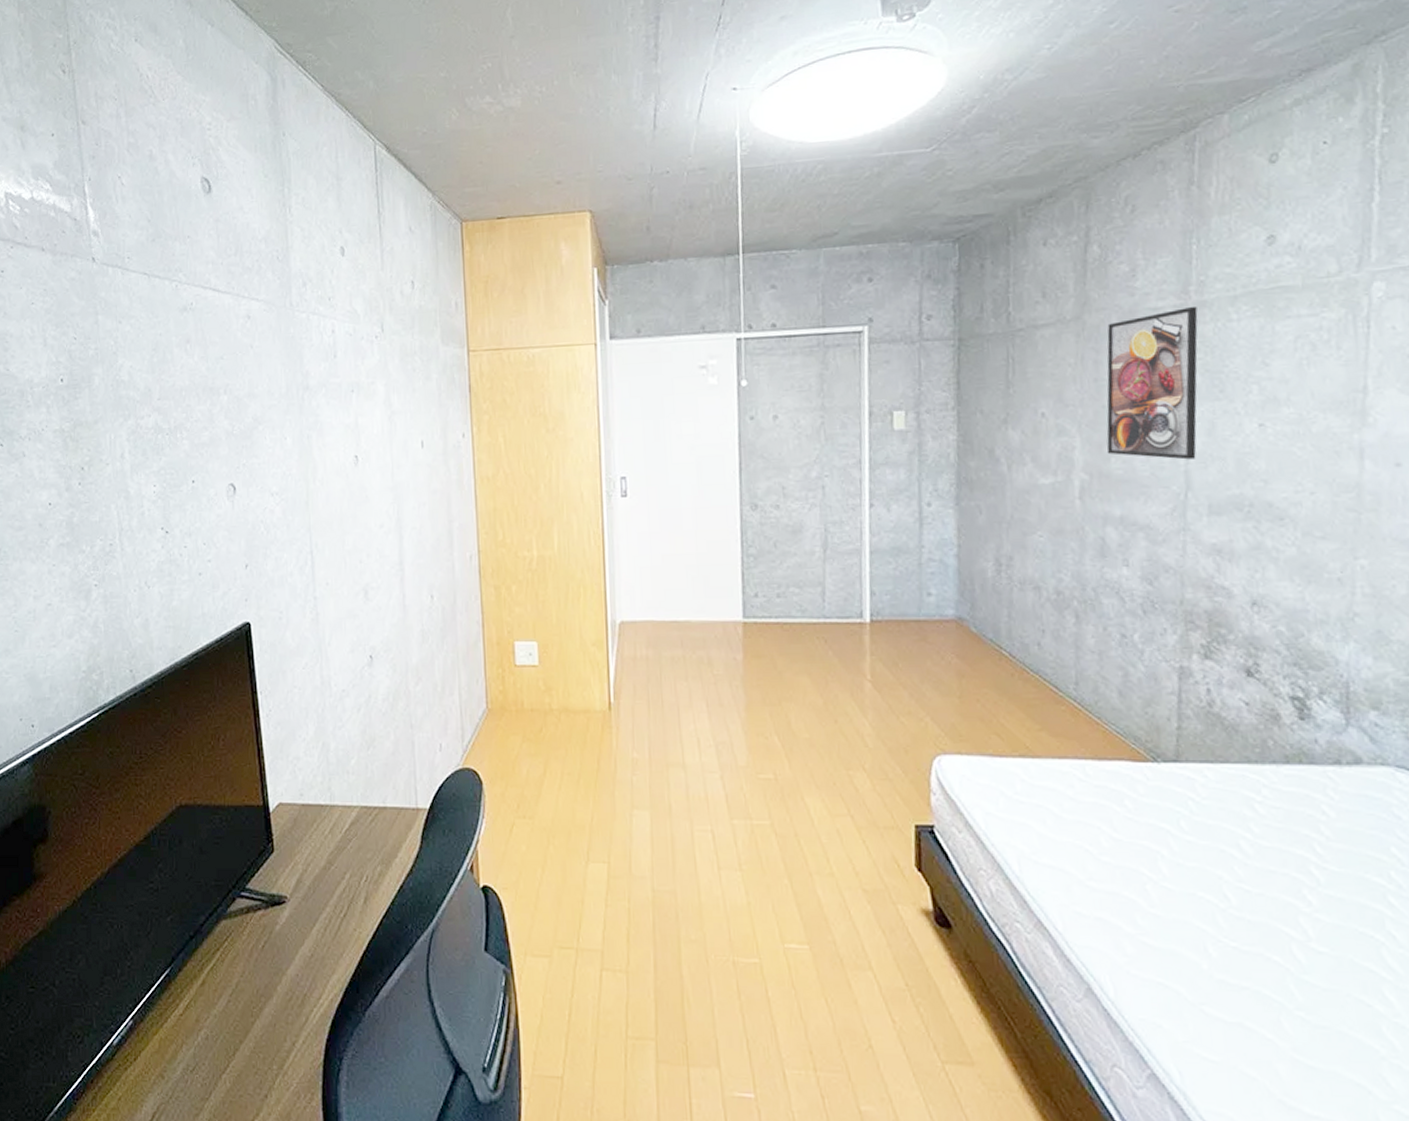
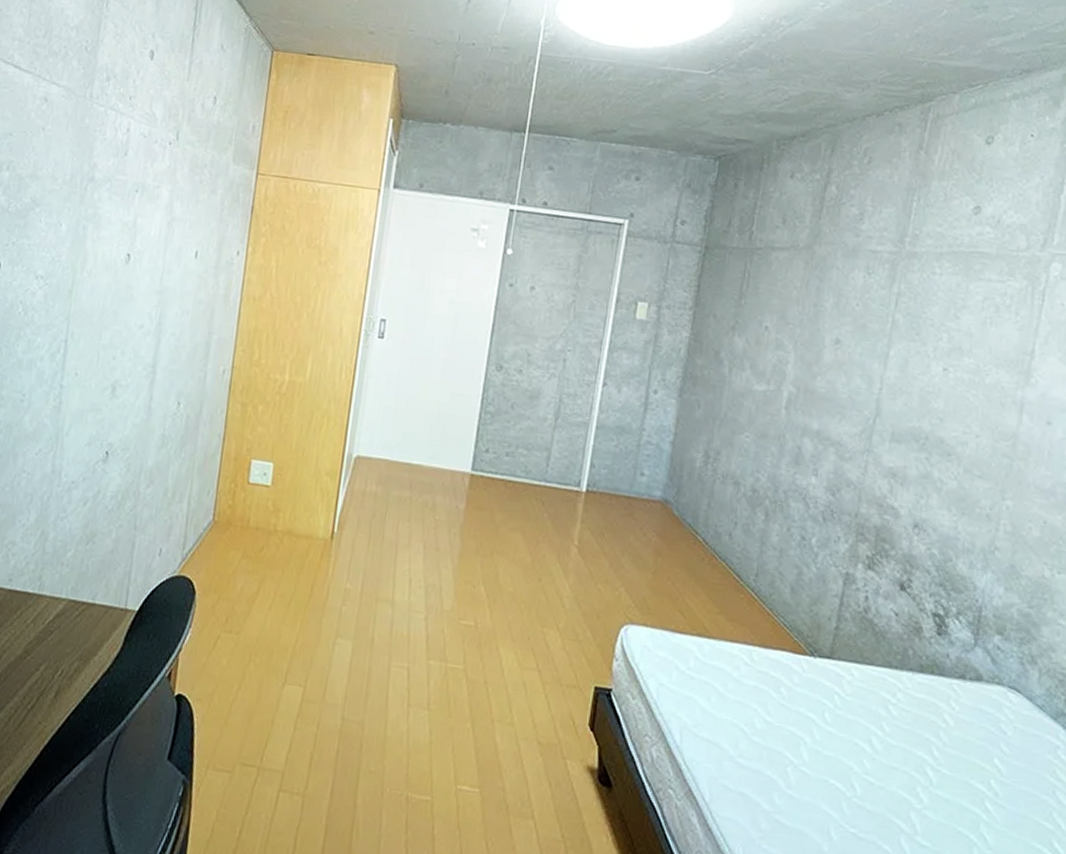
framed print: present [1107,307,1198,460] -> none [815,255,909,390]

